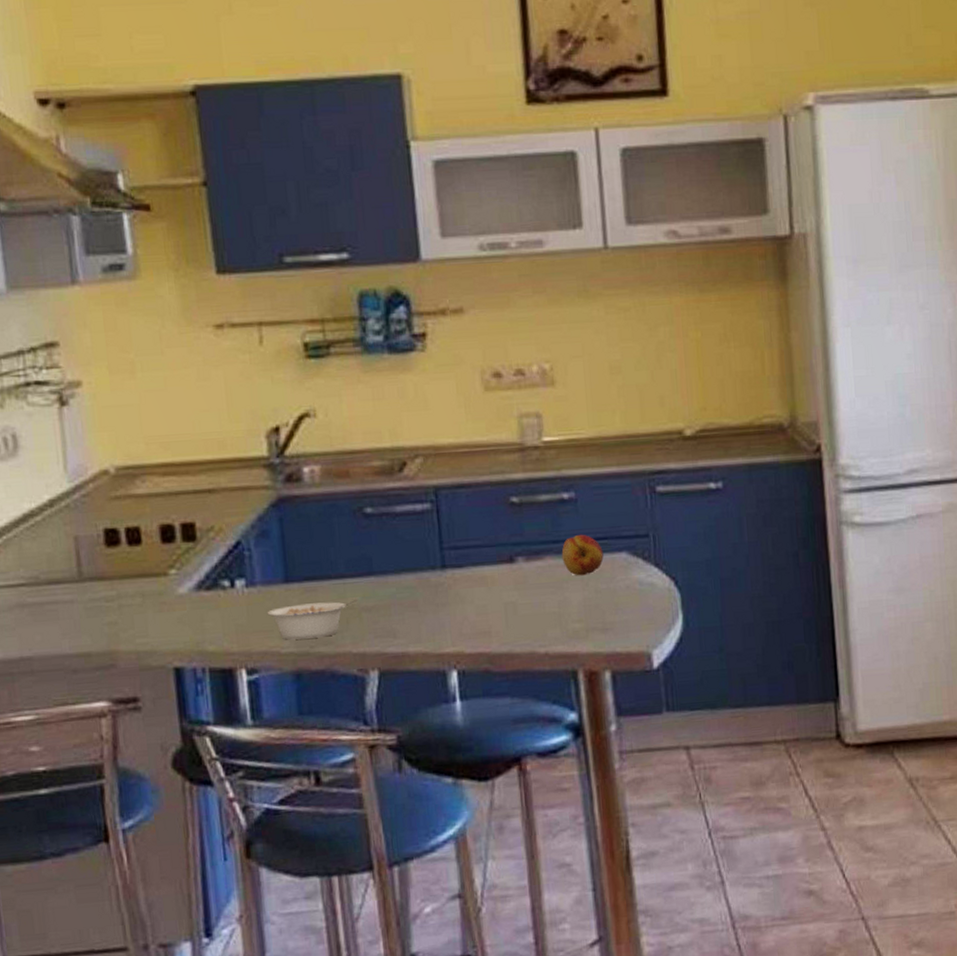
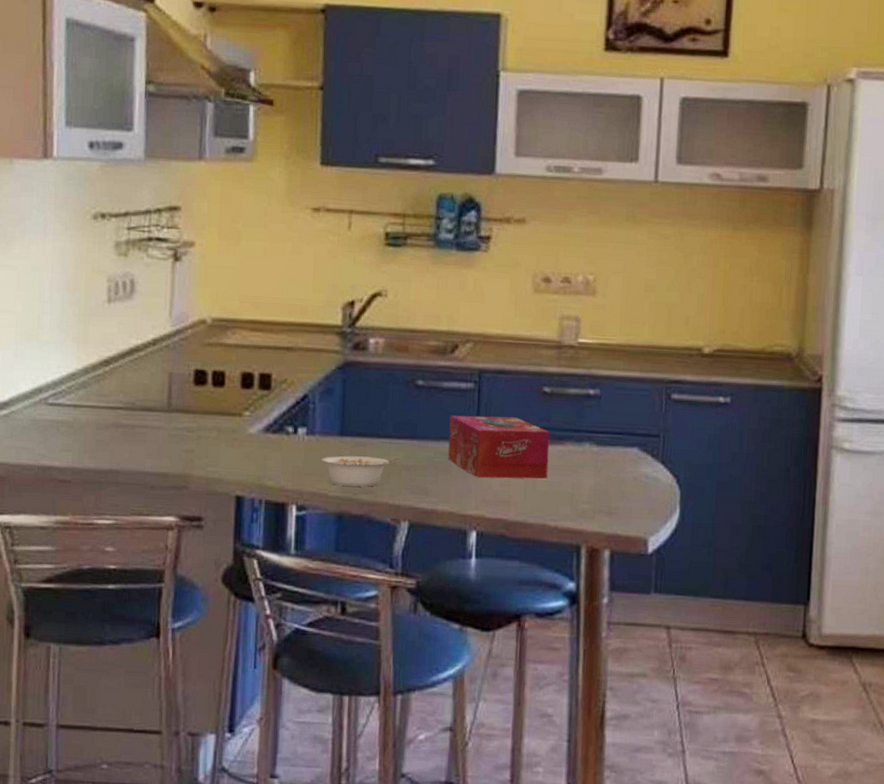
tissue box: none [409,535,529,610] -> present [448,415,550,479]
fruit: present [561,534,604,576] -> none [581,427,618,464]

